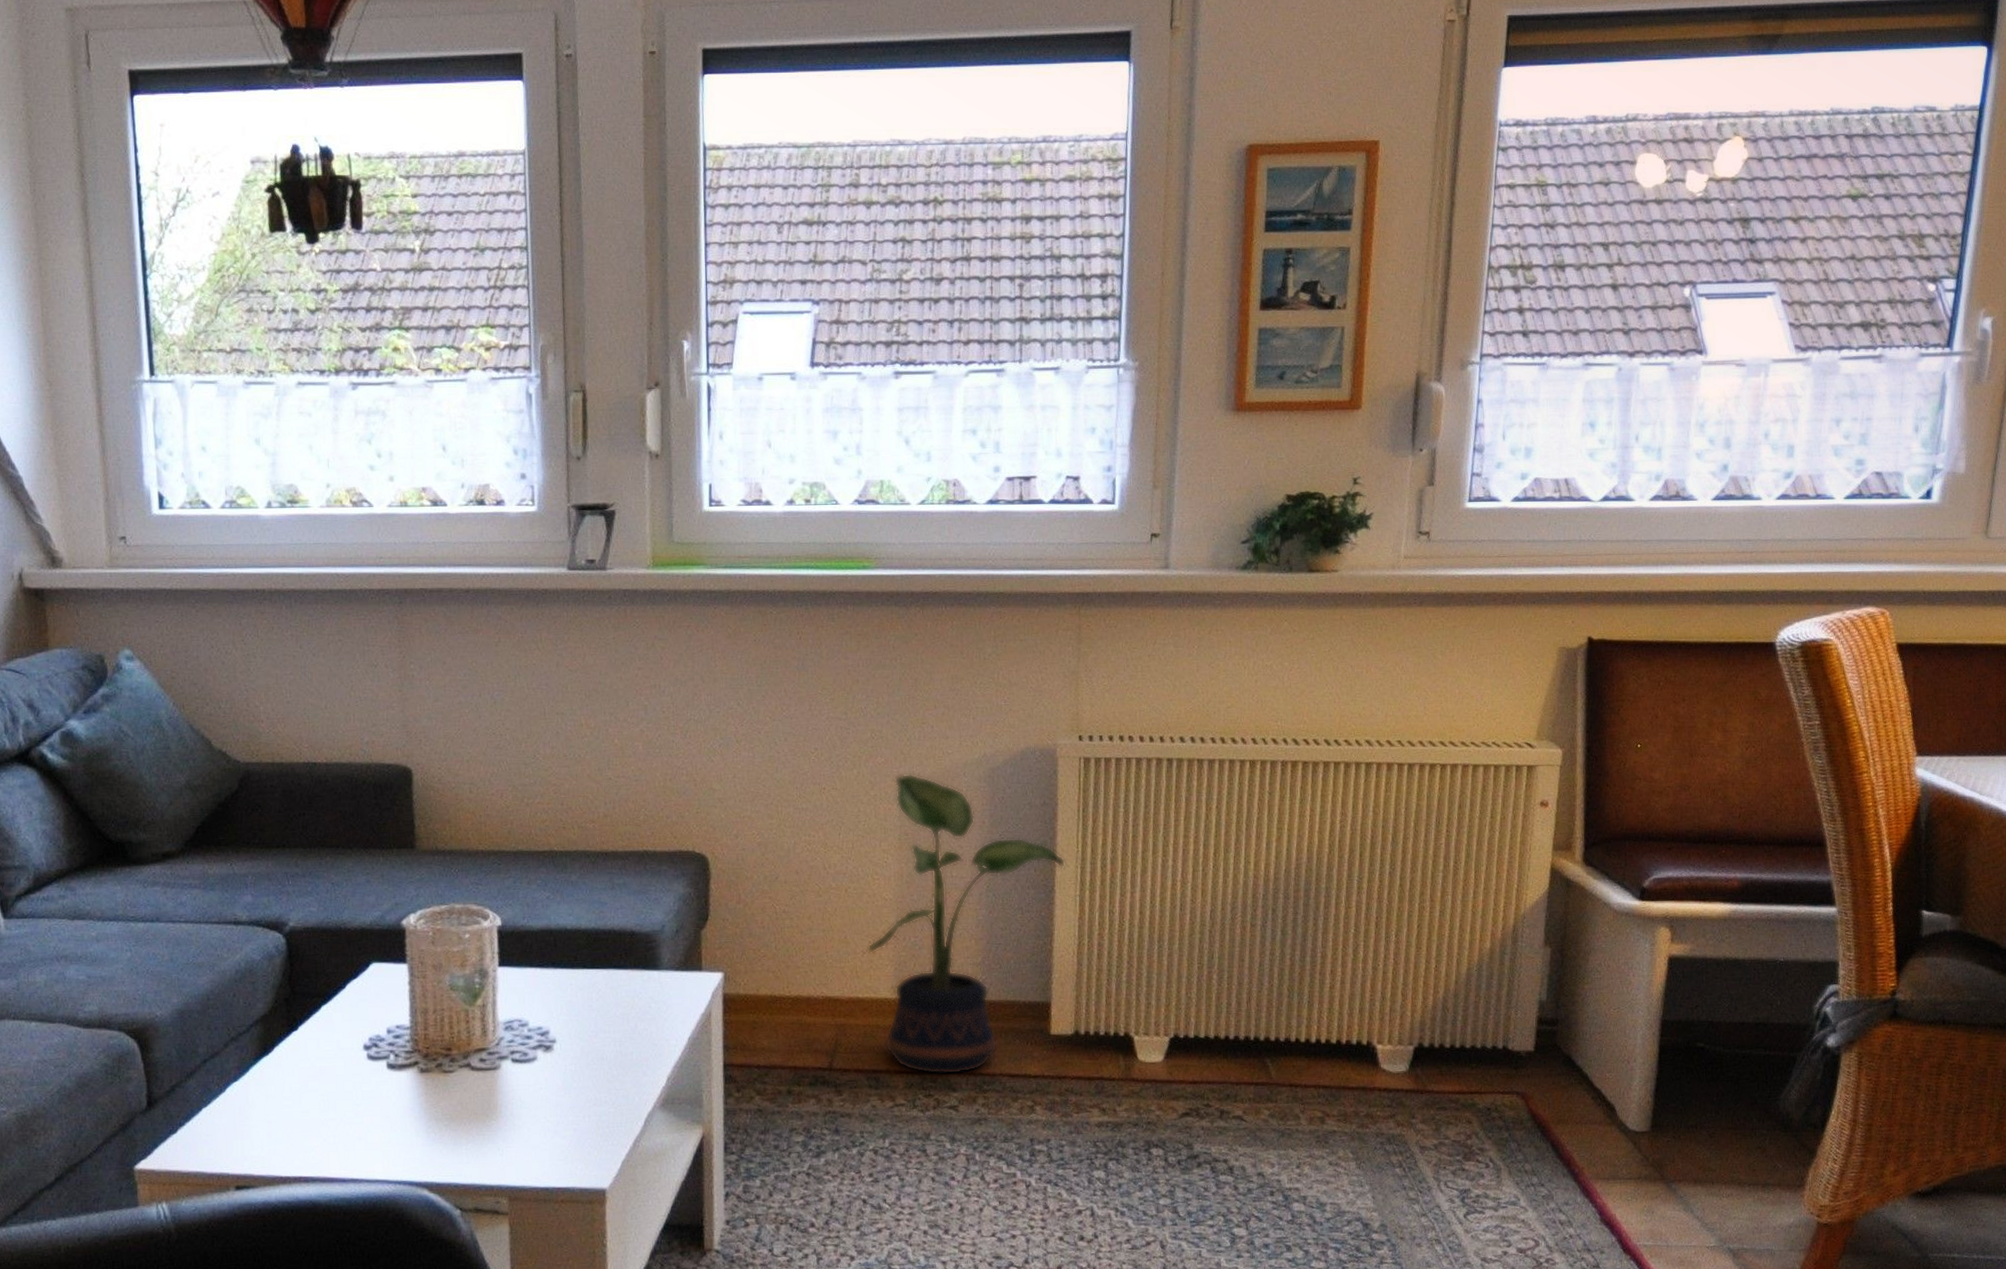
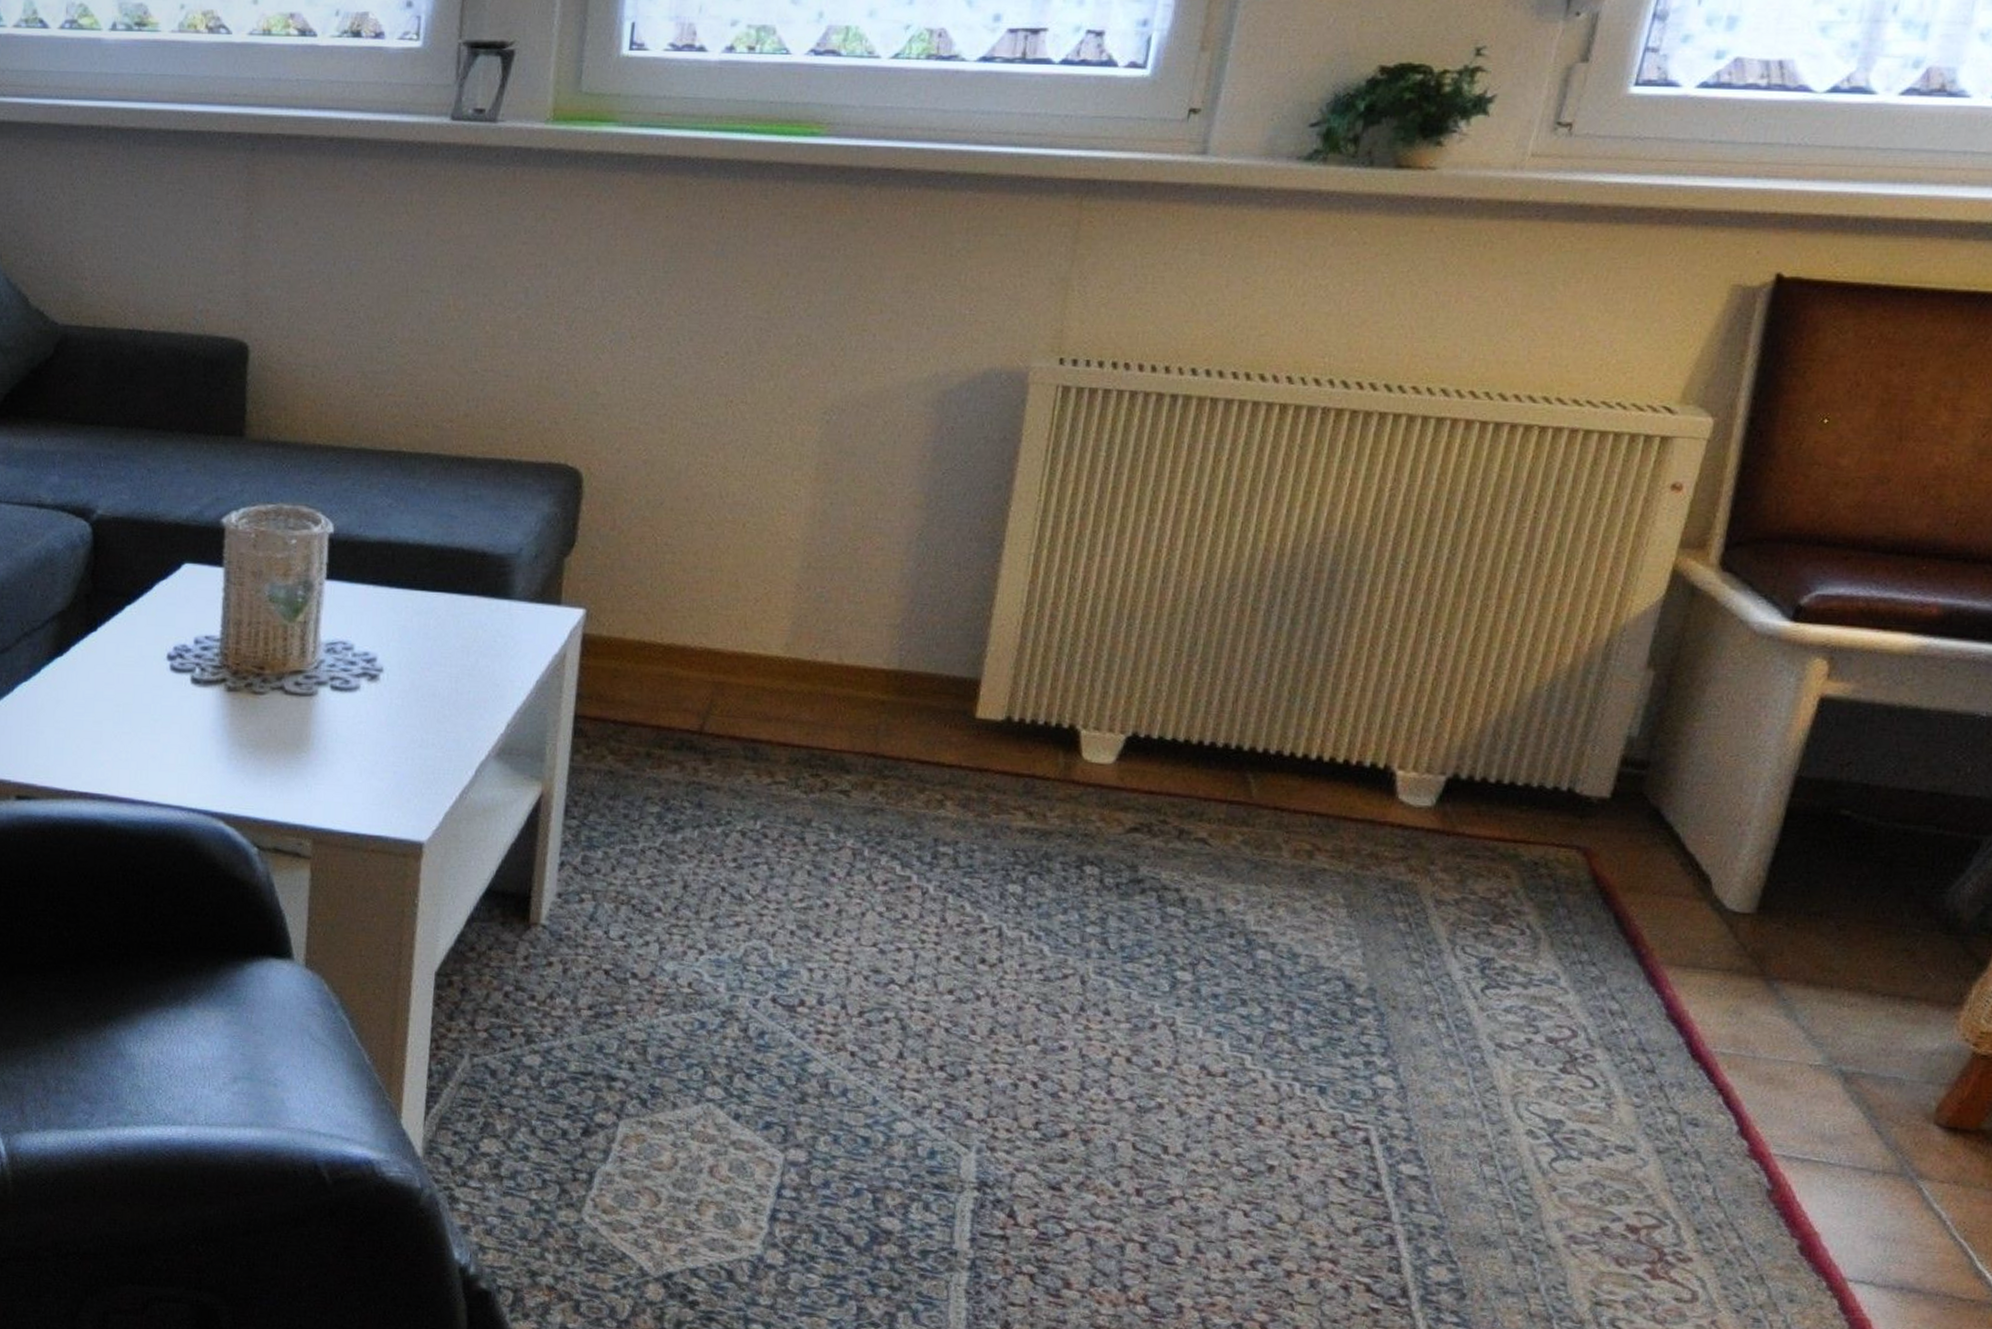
potted plant: present [867,773,1066,1075] -> none [762,390,1023,754]

